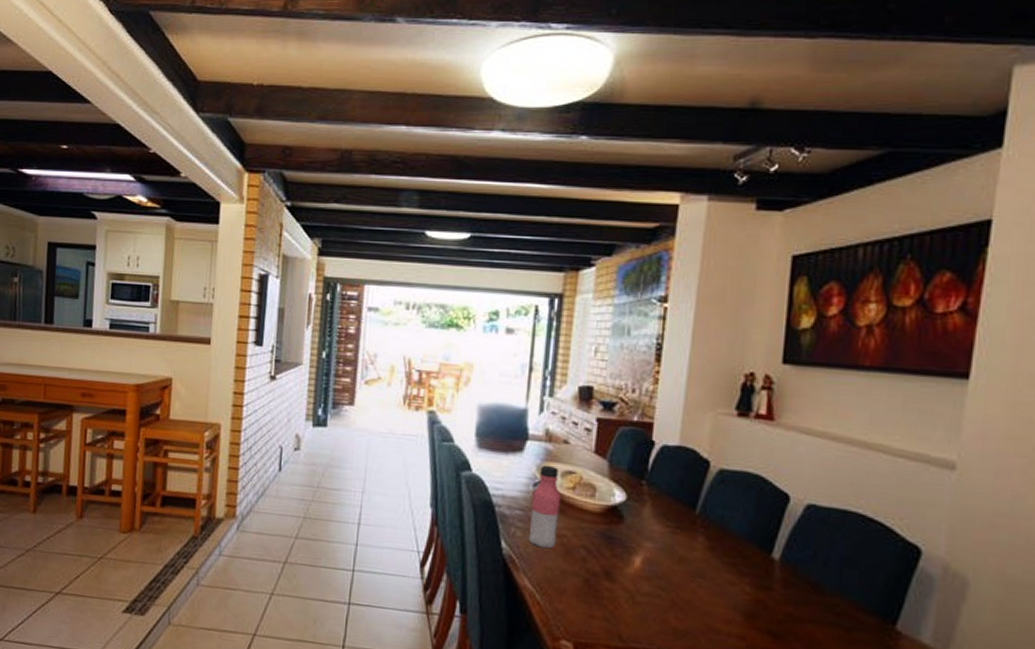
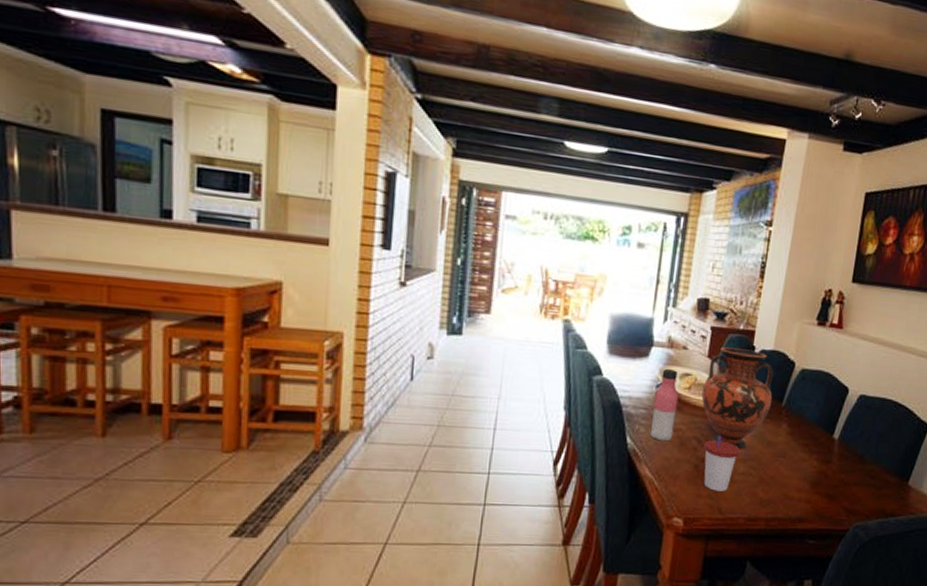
vase: none [589,441,682,565] -> present [701,347,774,450]
cup: none [595,545,642,614] -> present [703,435,740,491]

